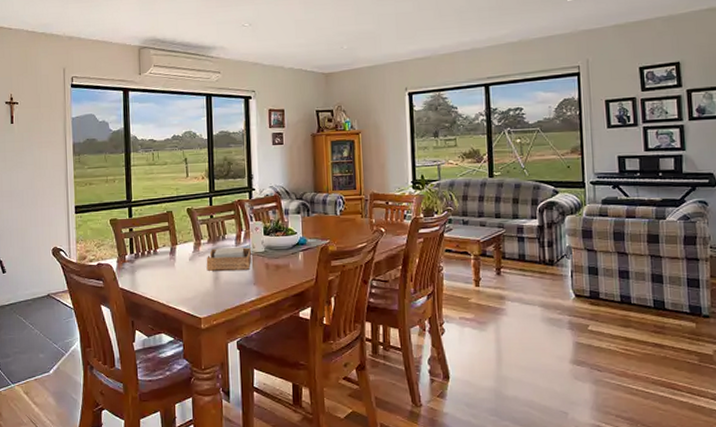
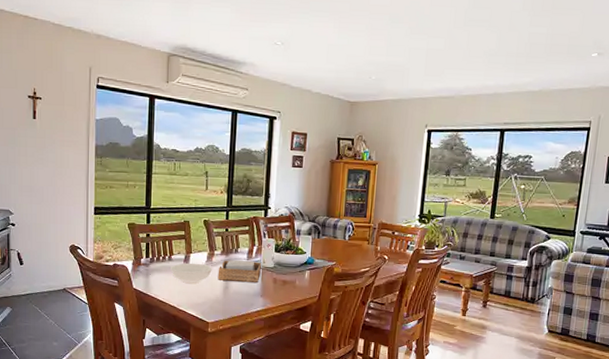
bowl: none [156,254,200,278] -> present [170,263,212,284]

